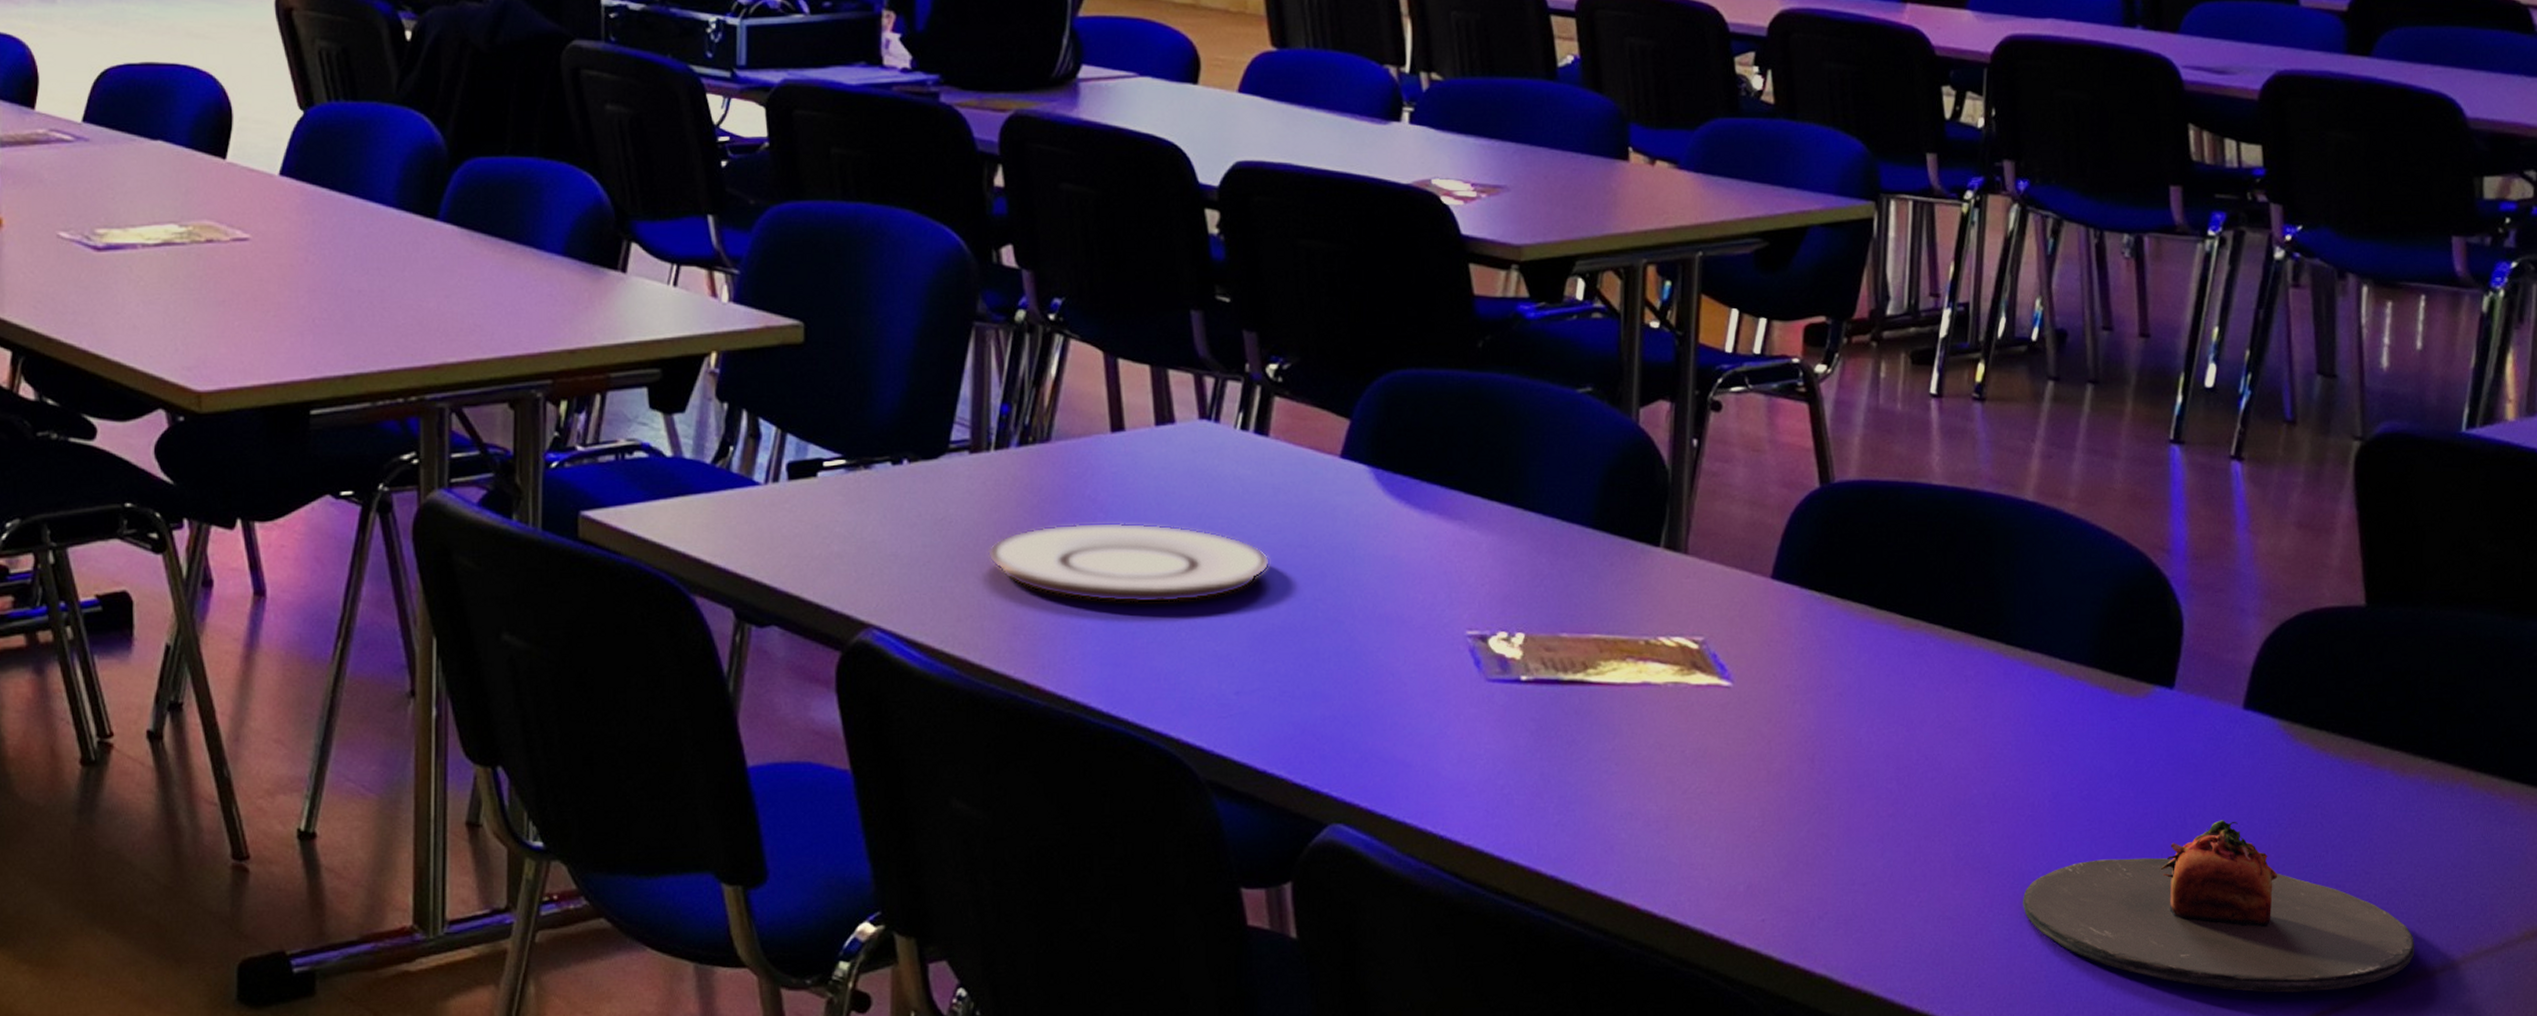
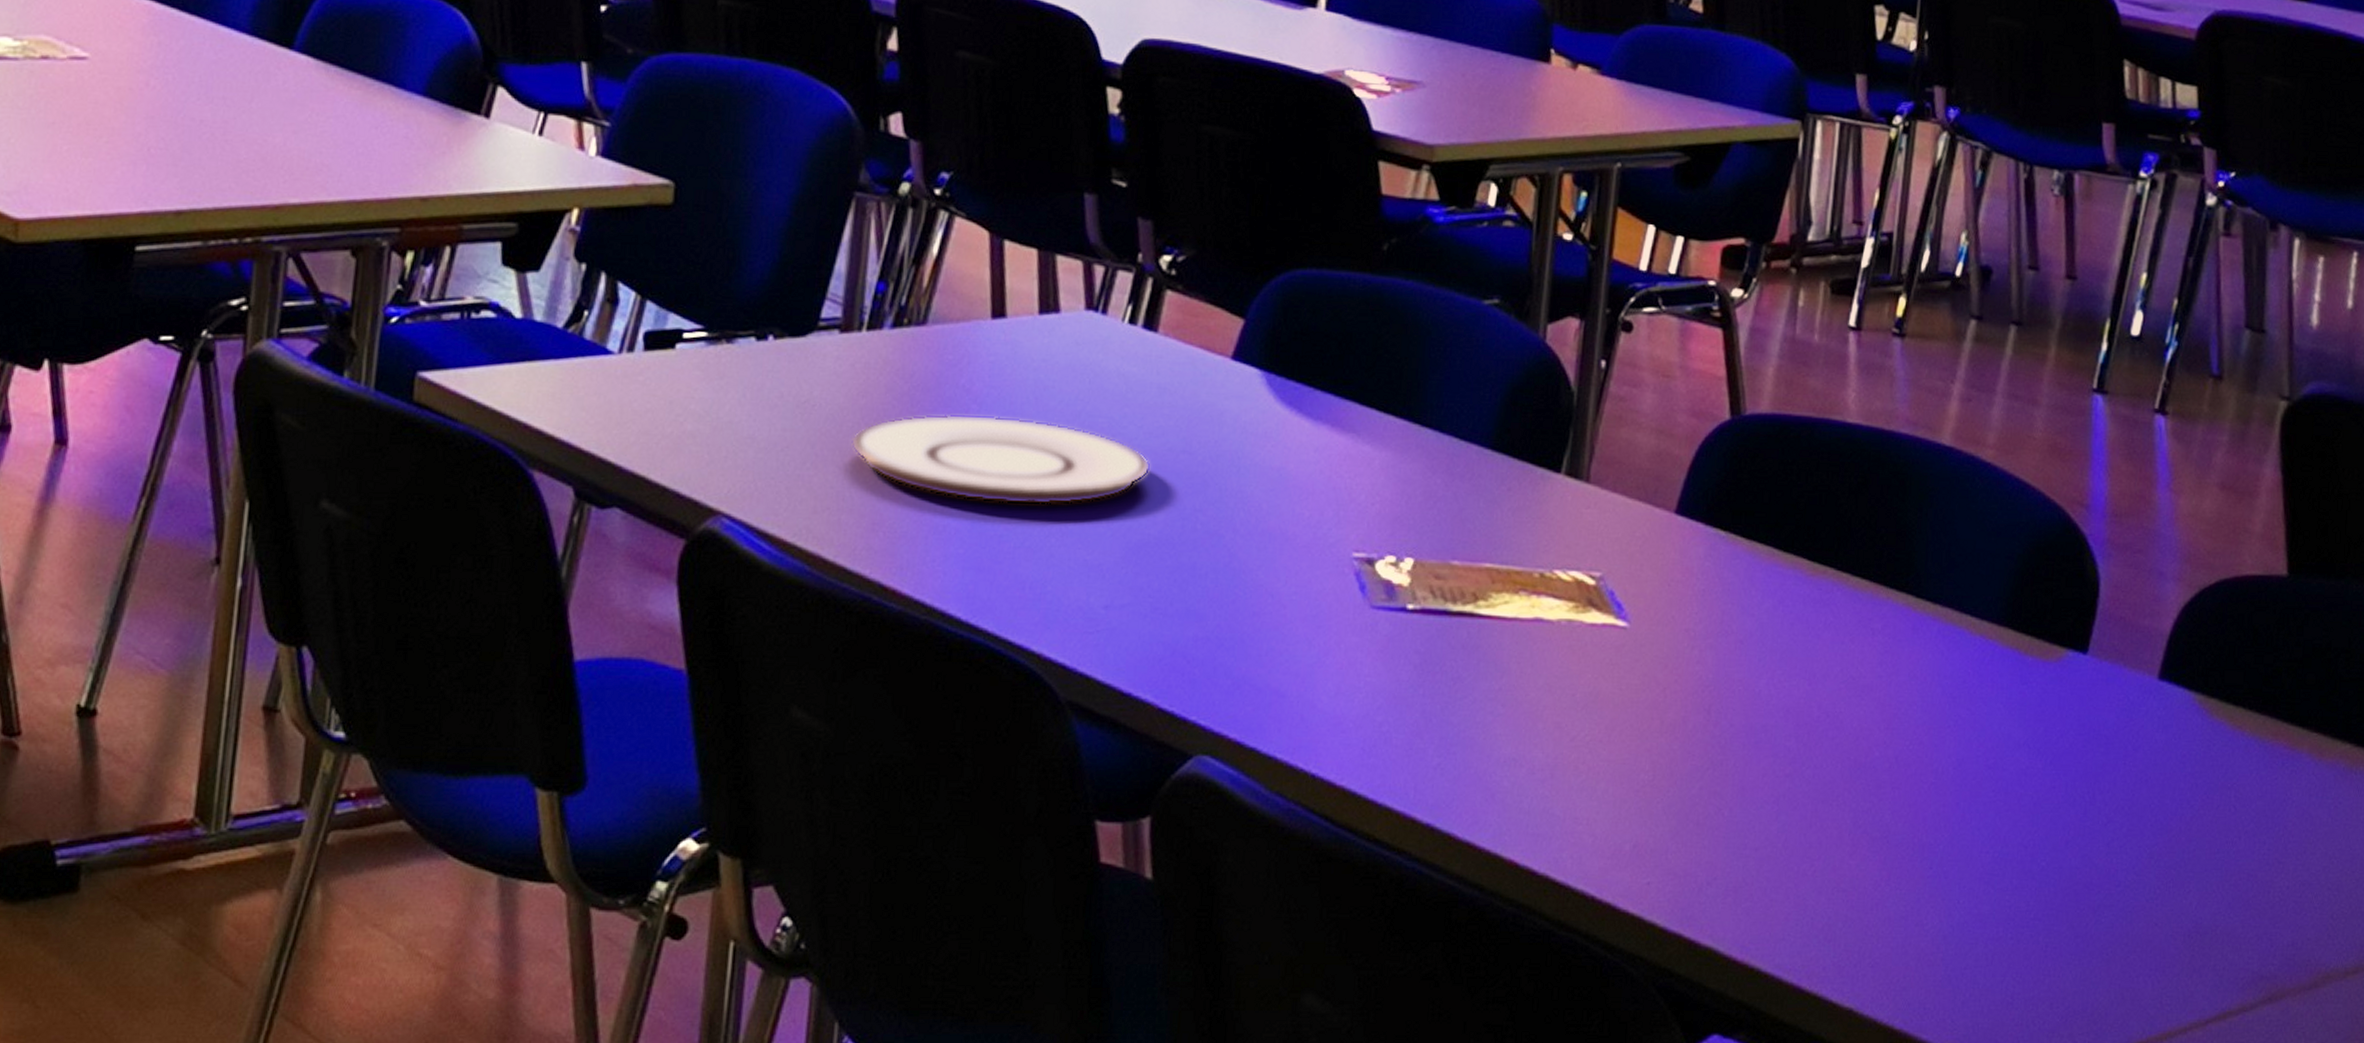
plate: present [2022,820,2415,993] -> none [1921,798,2328,989]

